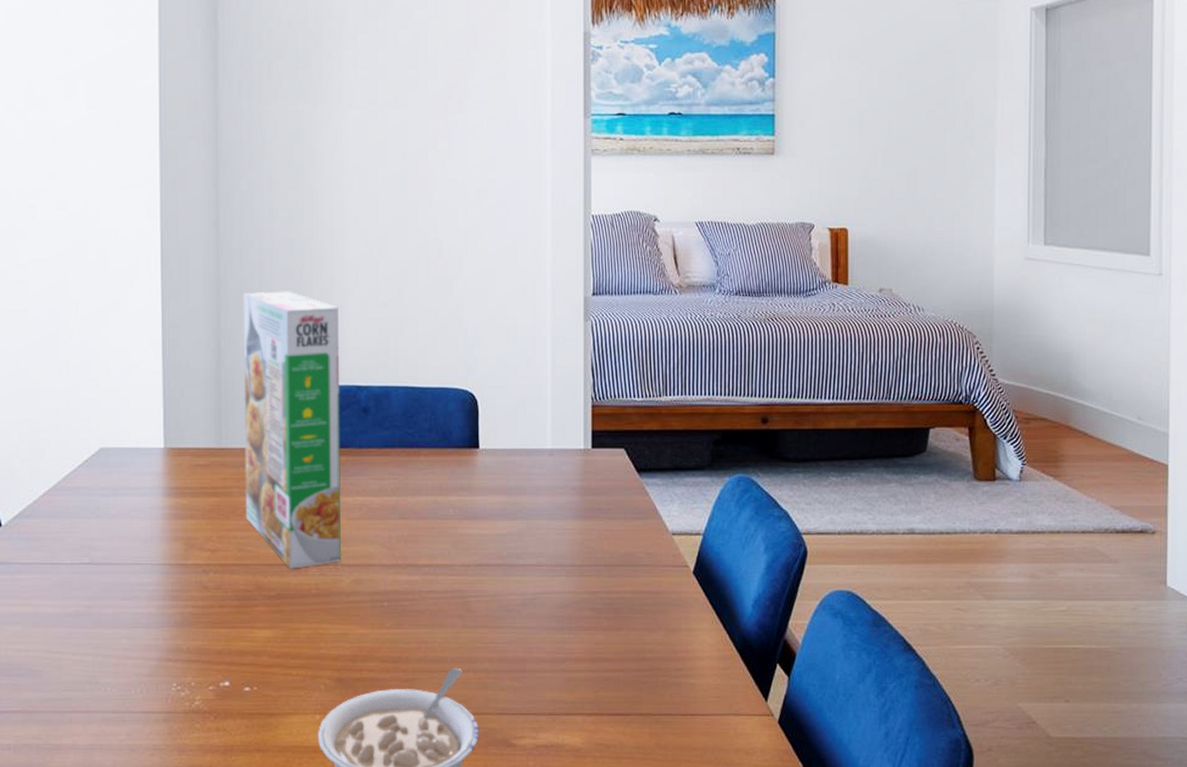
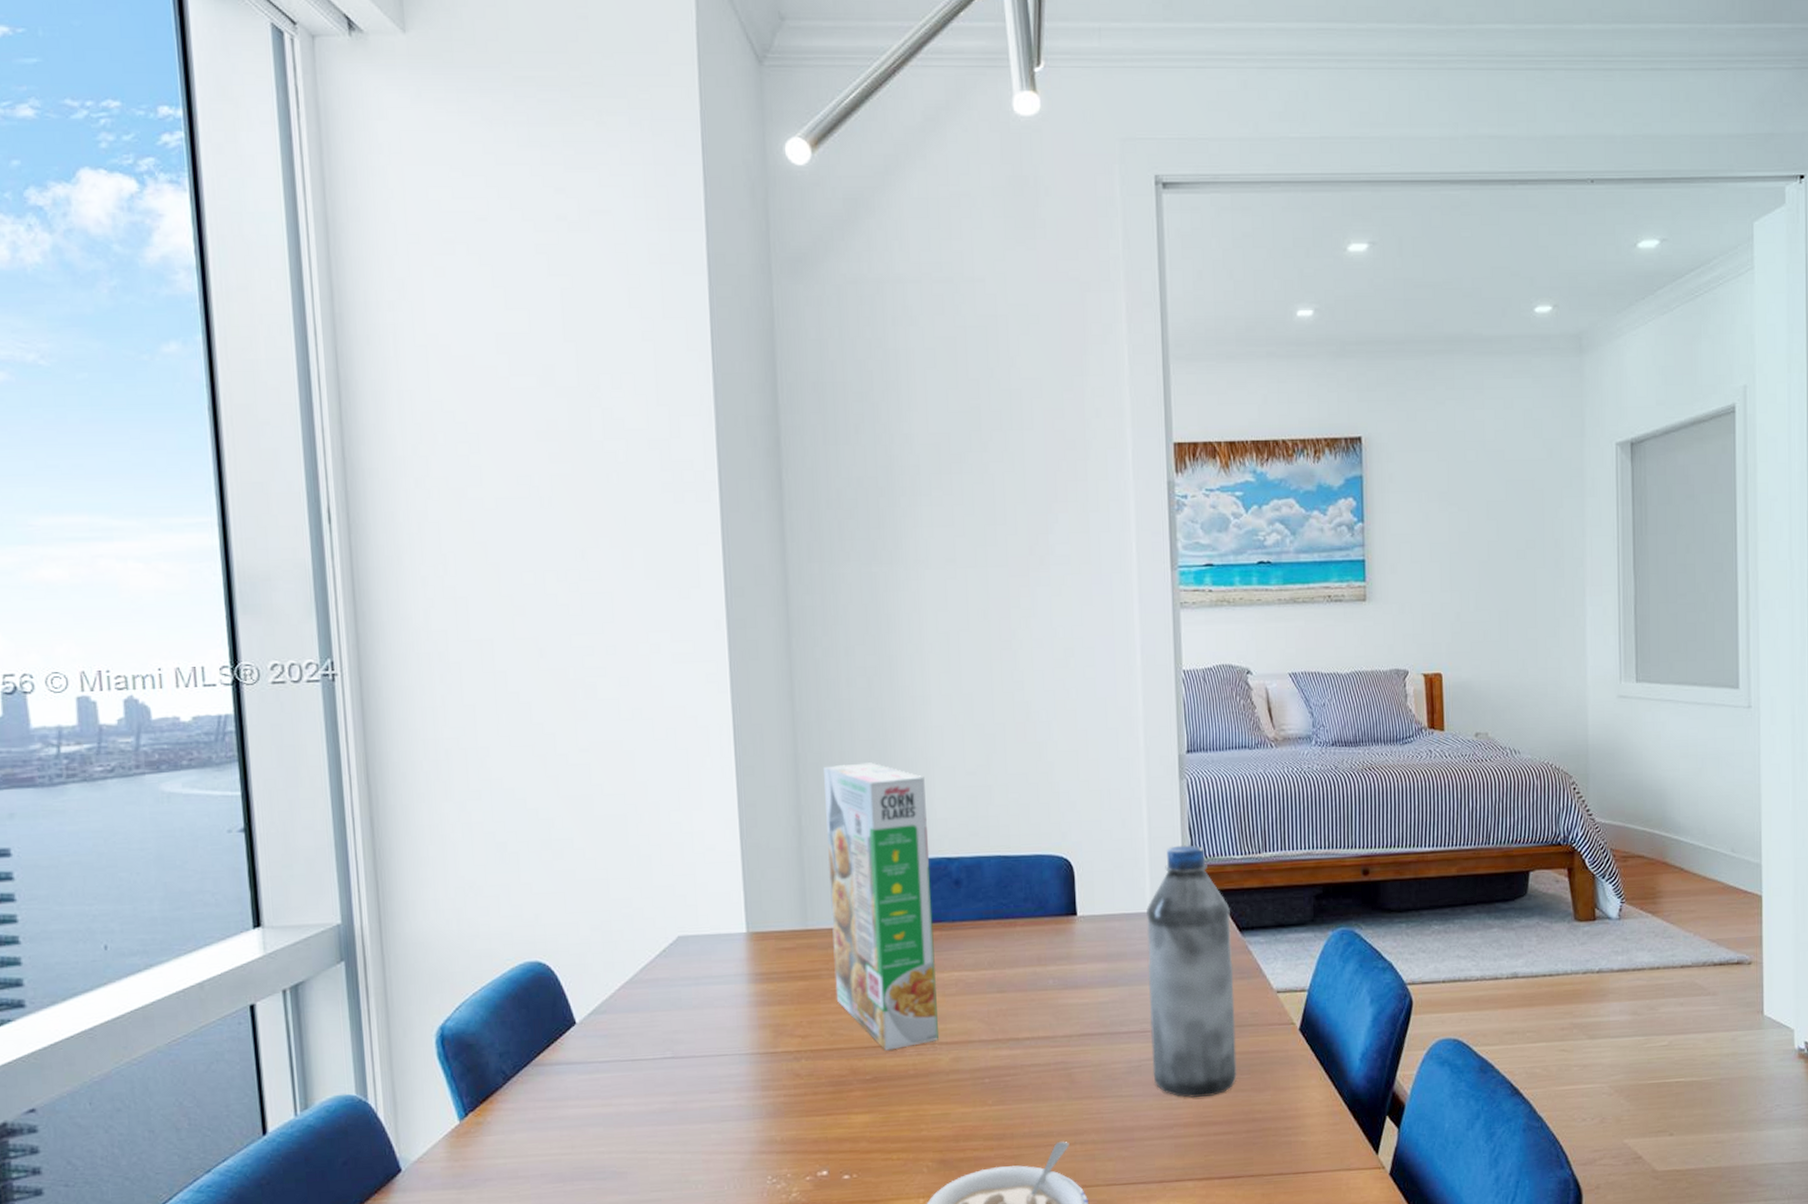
water bottle: none [546,385,630,633] -> present [1146,844,1237,1098]

